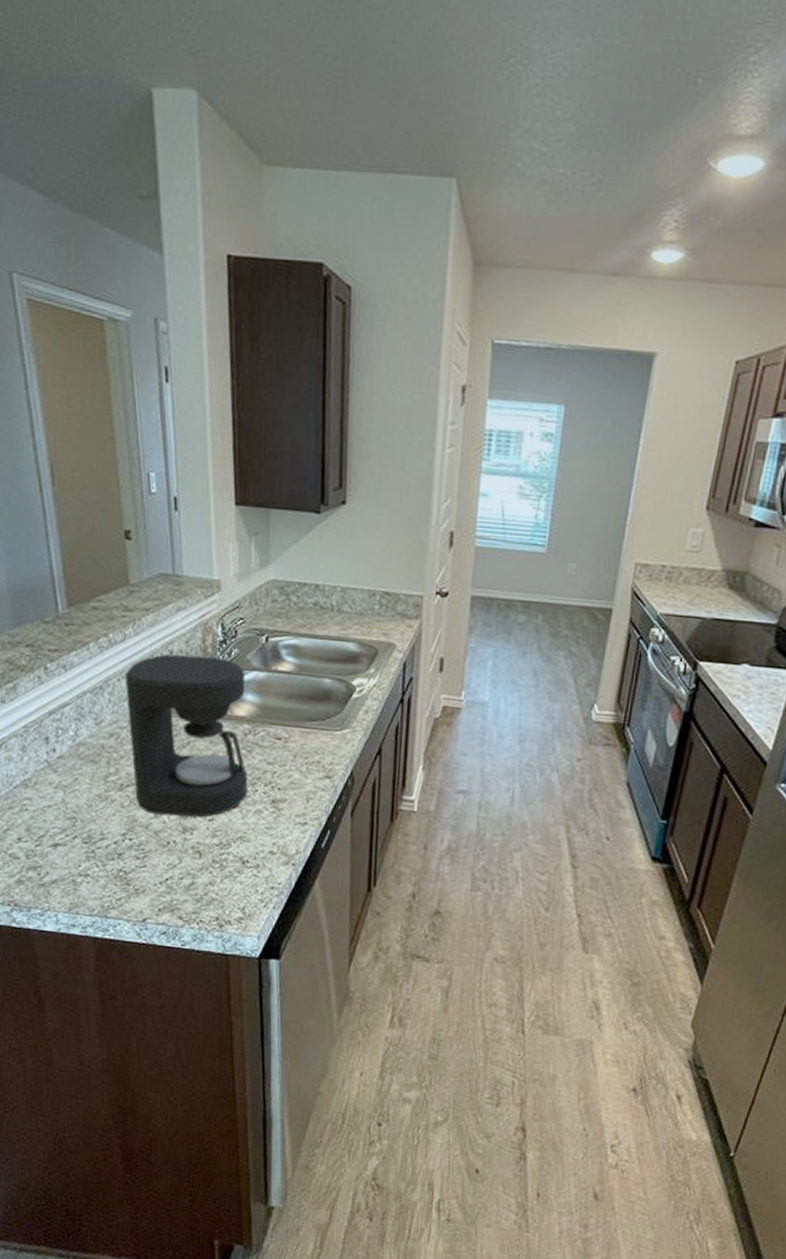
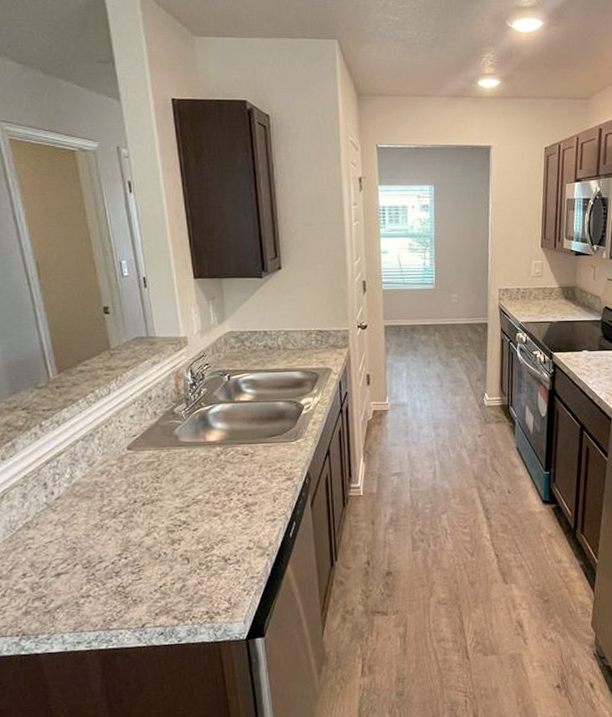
coffee maker: present [124,654,248,817] -> none [111,398,224,533]

